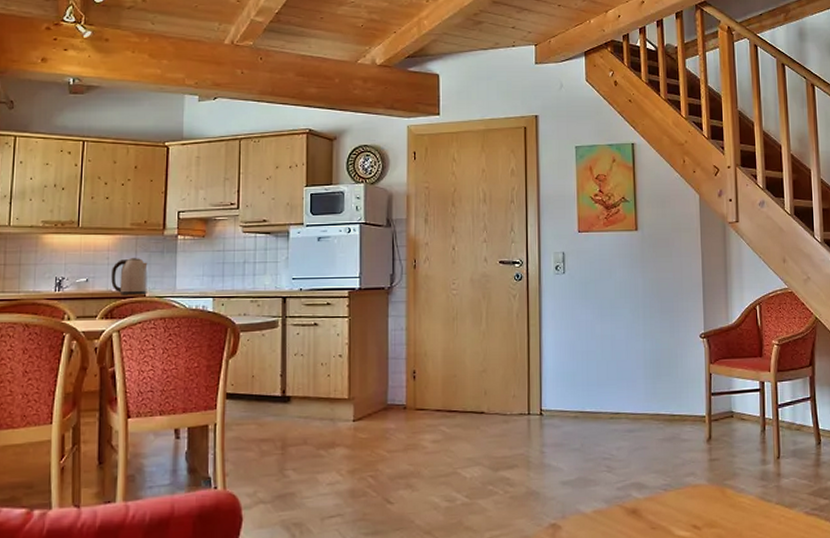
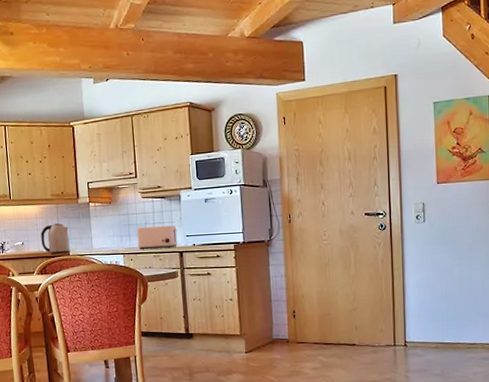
toaster: none [232,265,282,293] -> present [136,225,177,250]

